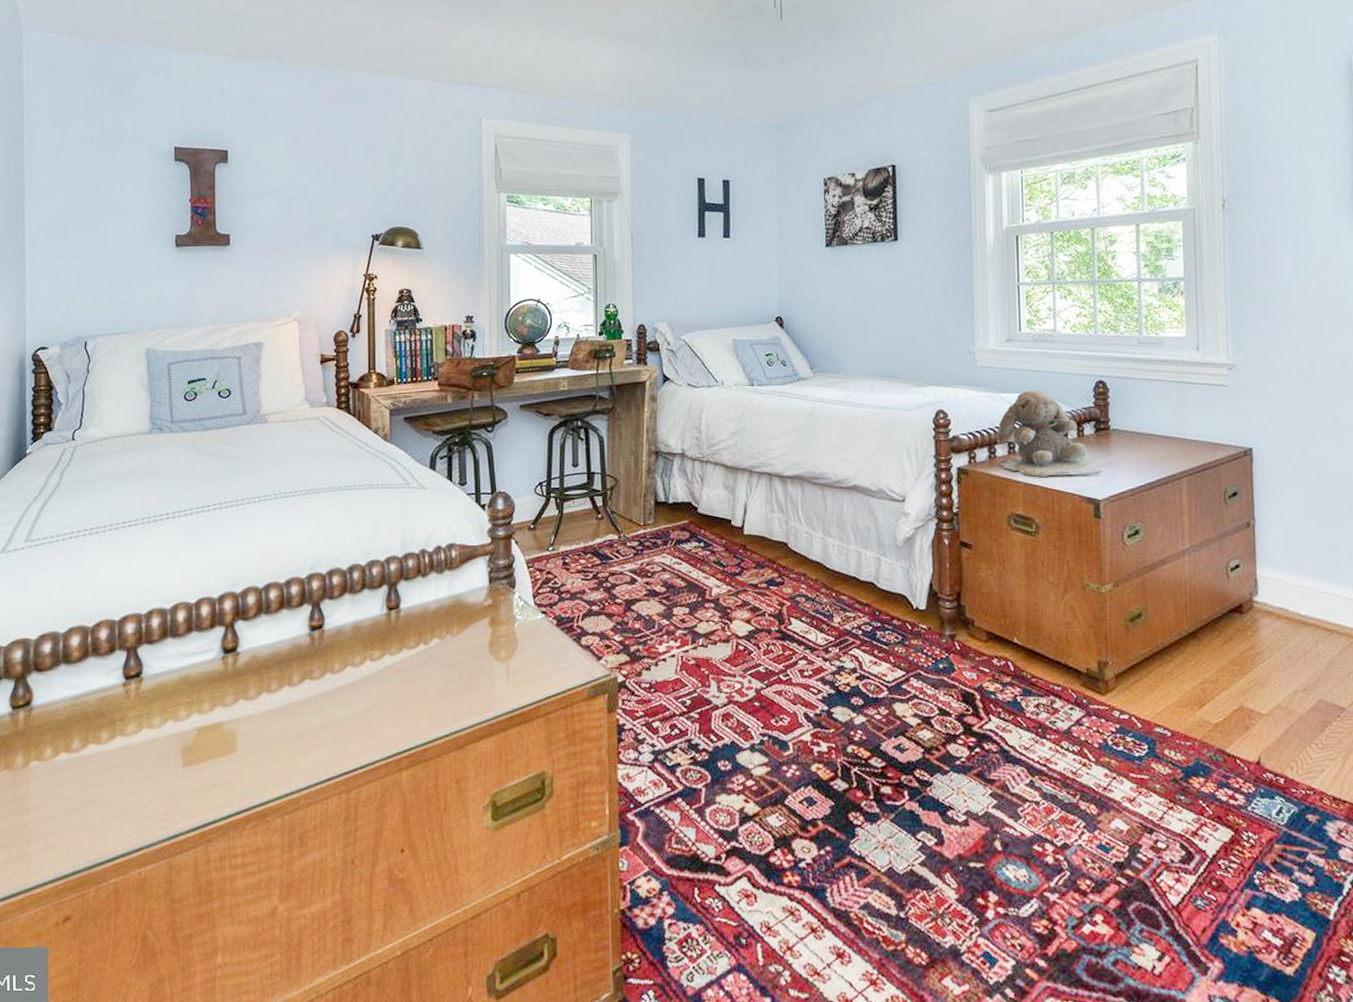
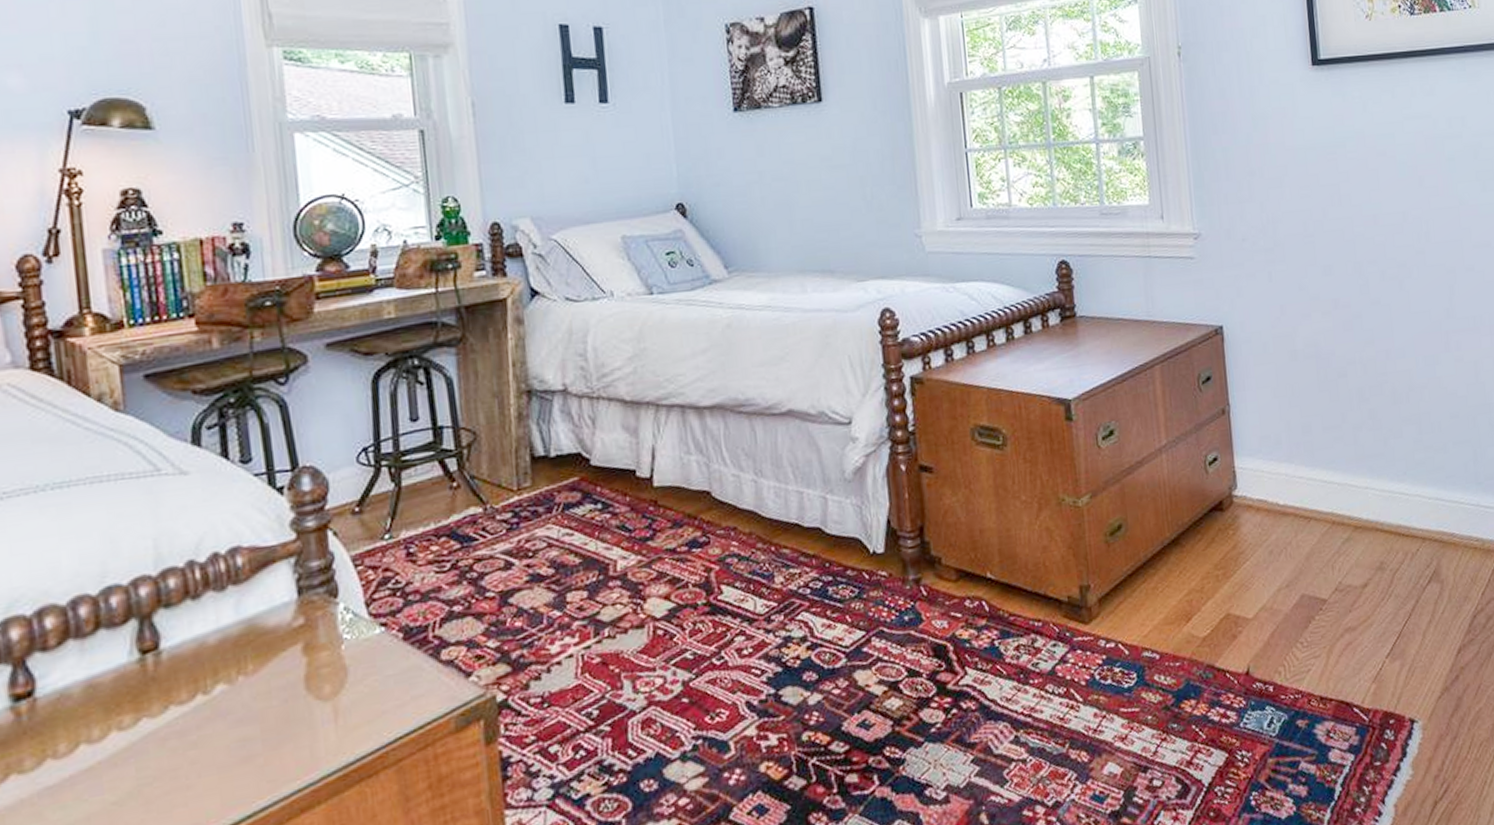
stuffed animal: present [991,390,1107,478] -> none [948,276,1076,380]

